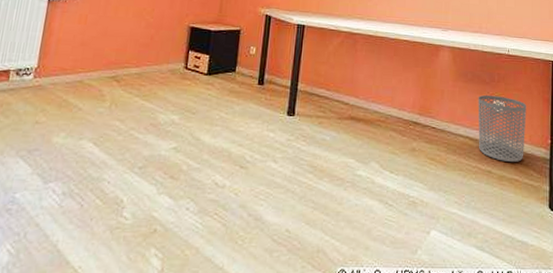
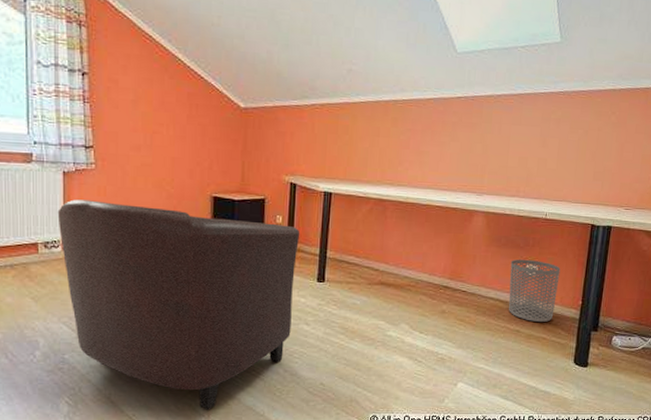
chair: none [32,27,273,262] -> present [57,199,300,410]

